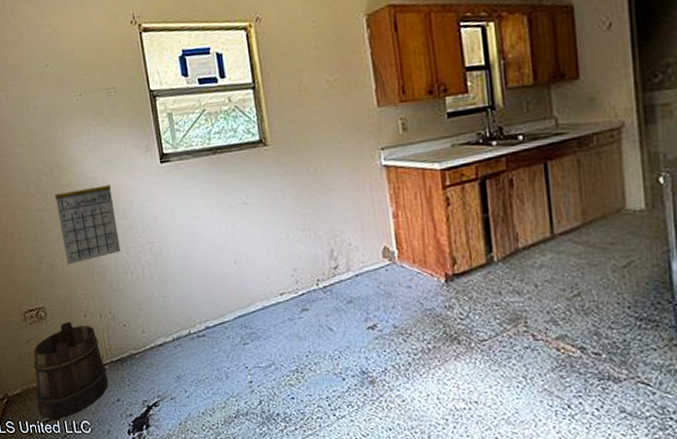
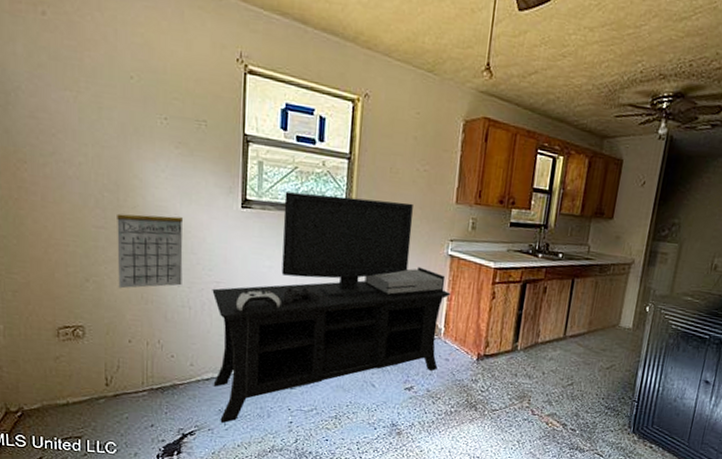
bucket: present [33,321,109,420] -> none [58,343,144,438]
media console: none [148,118,400,391] -> present [212,191,451,424]

